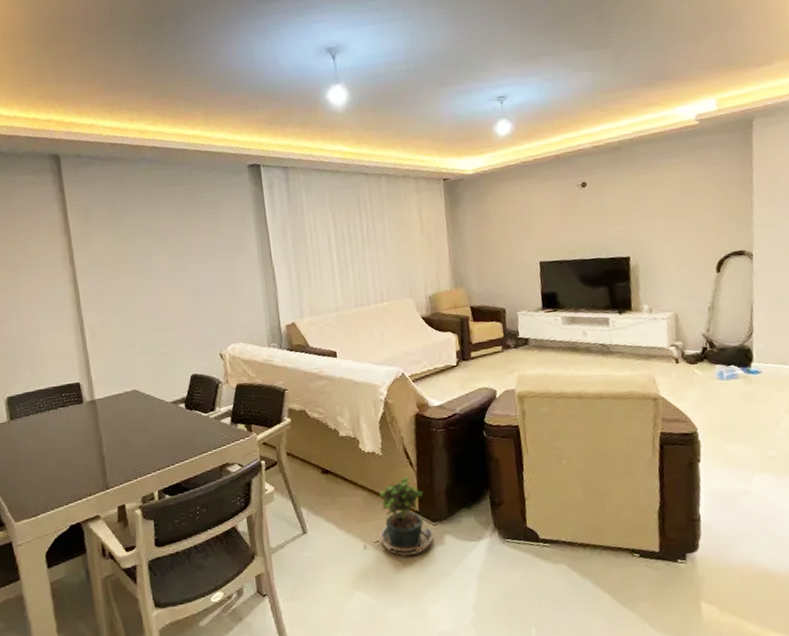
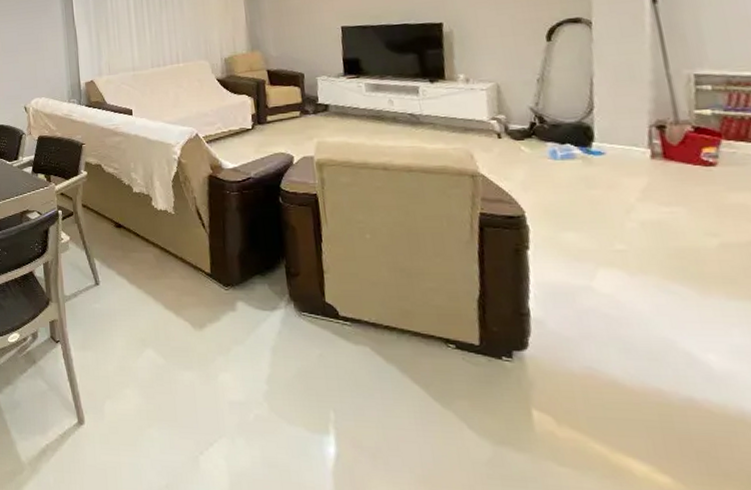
potted plant: present [364,477,434,557] -> none [154,238,226,319]

